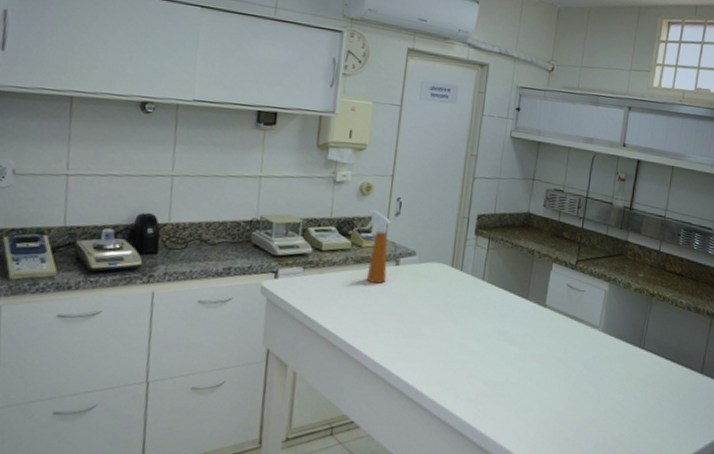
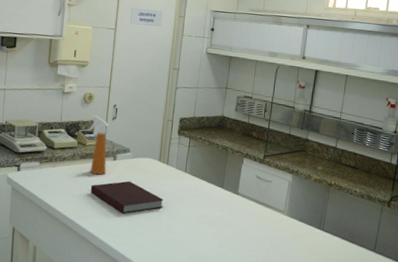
notebook: none [366,290,456,331] -> present [90,181,164,214]

